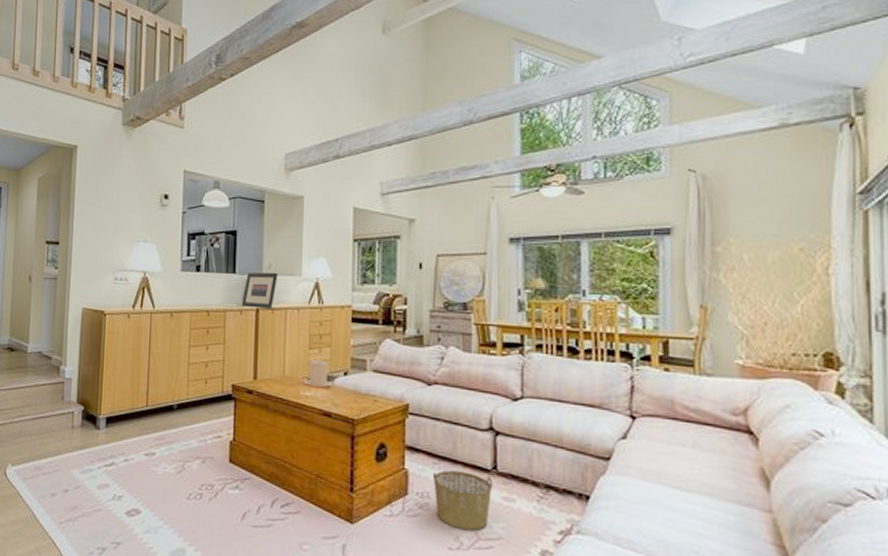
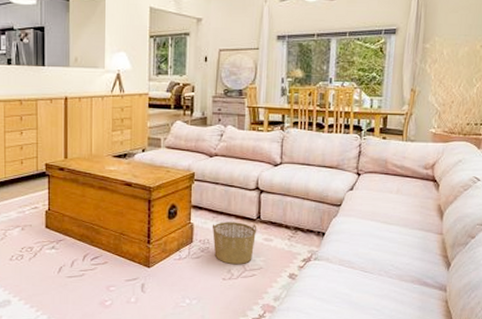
picture frame: present [241,272,278,309] -> none [51,65,84,97]
candle: present [303,360,333,389] -> none [107,140,133,163]

